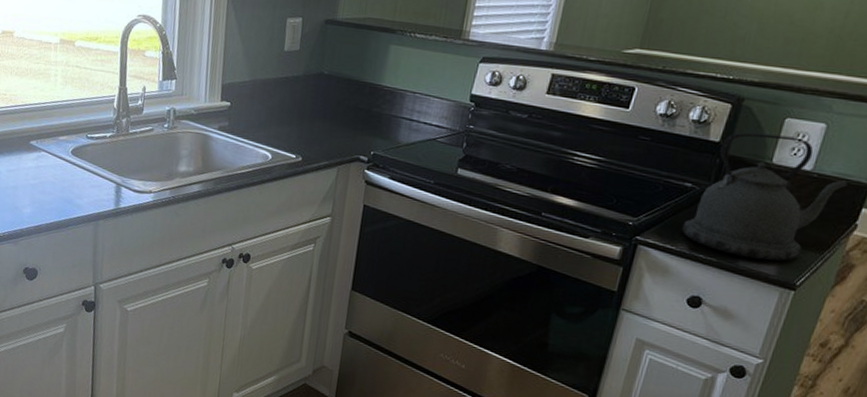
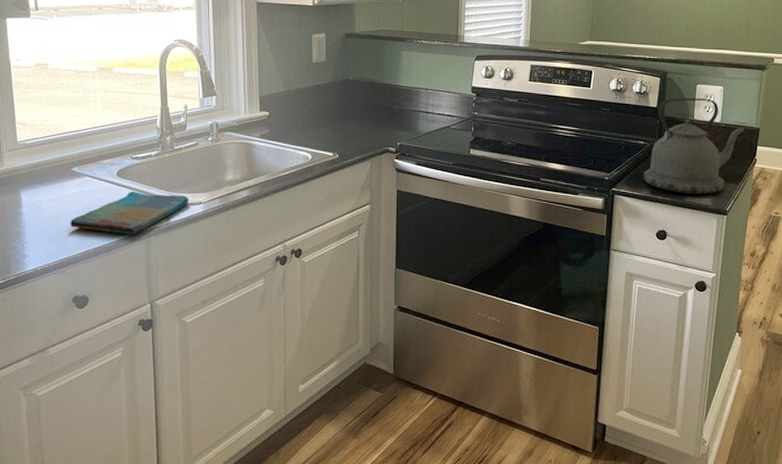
dish towel: none [25,170,139,216] -> present [70,190,189,235]

